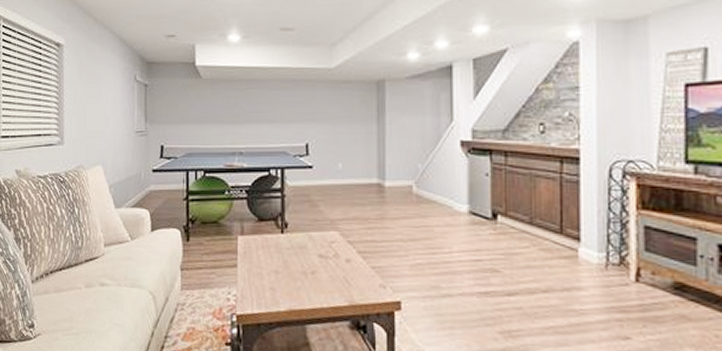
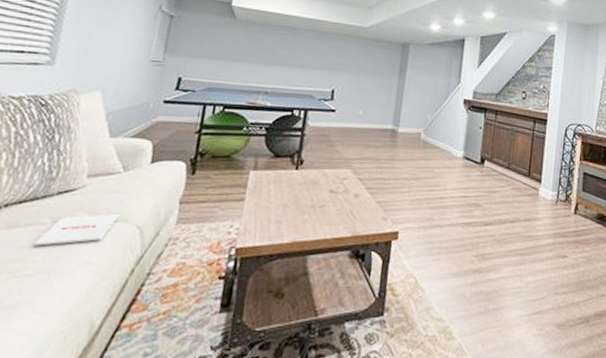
magazine: none [75,280,134,309] -> present [32,214,120,246]

